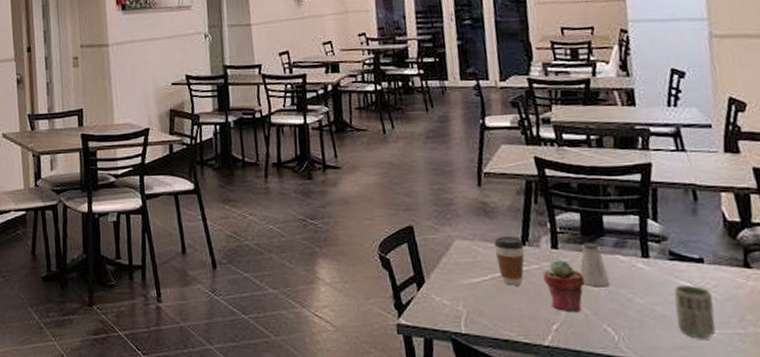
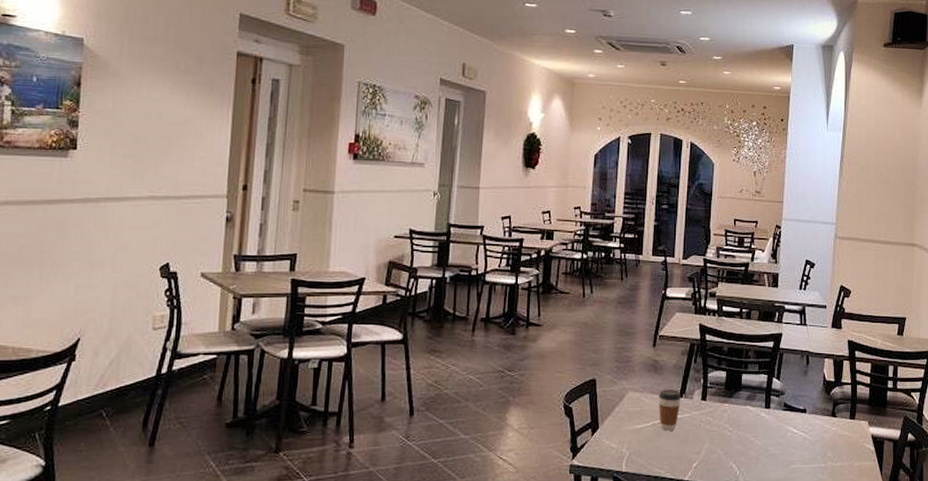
potted succulent: present [543,260,585,311] -> none [692,410,722,452]
saltshaker: present [579,242,611,287] -> none [719,395,740,432]
cup: present [673,284,716,339] -> none [781,429,808,472]

